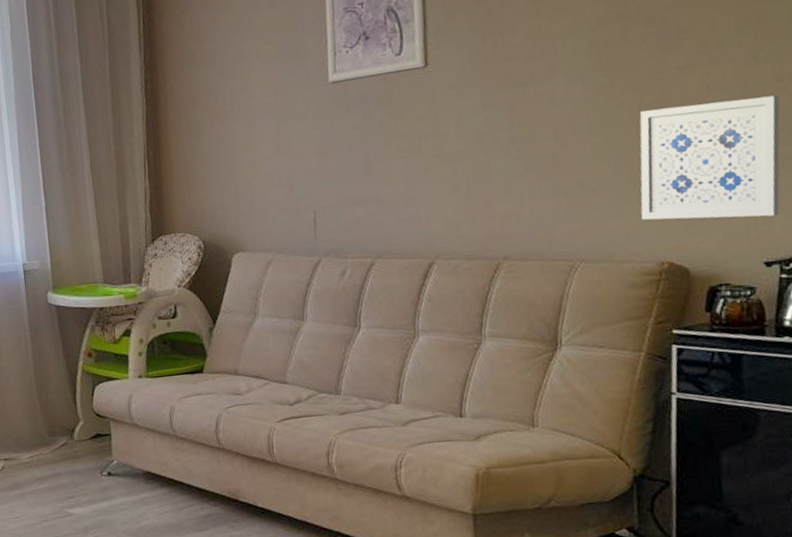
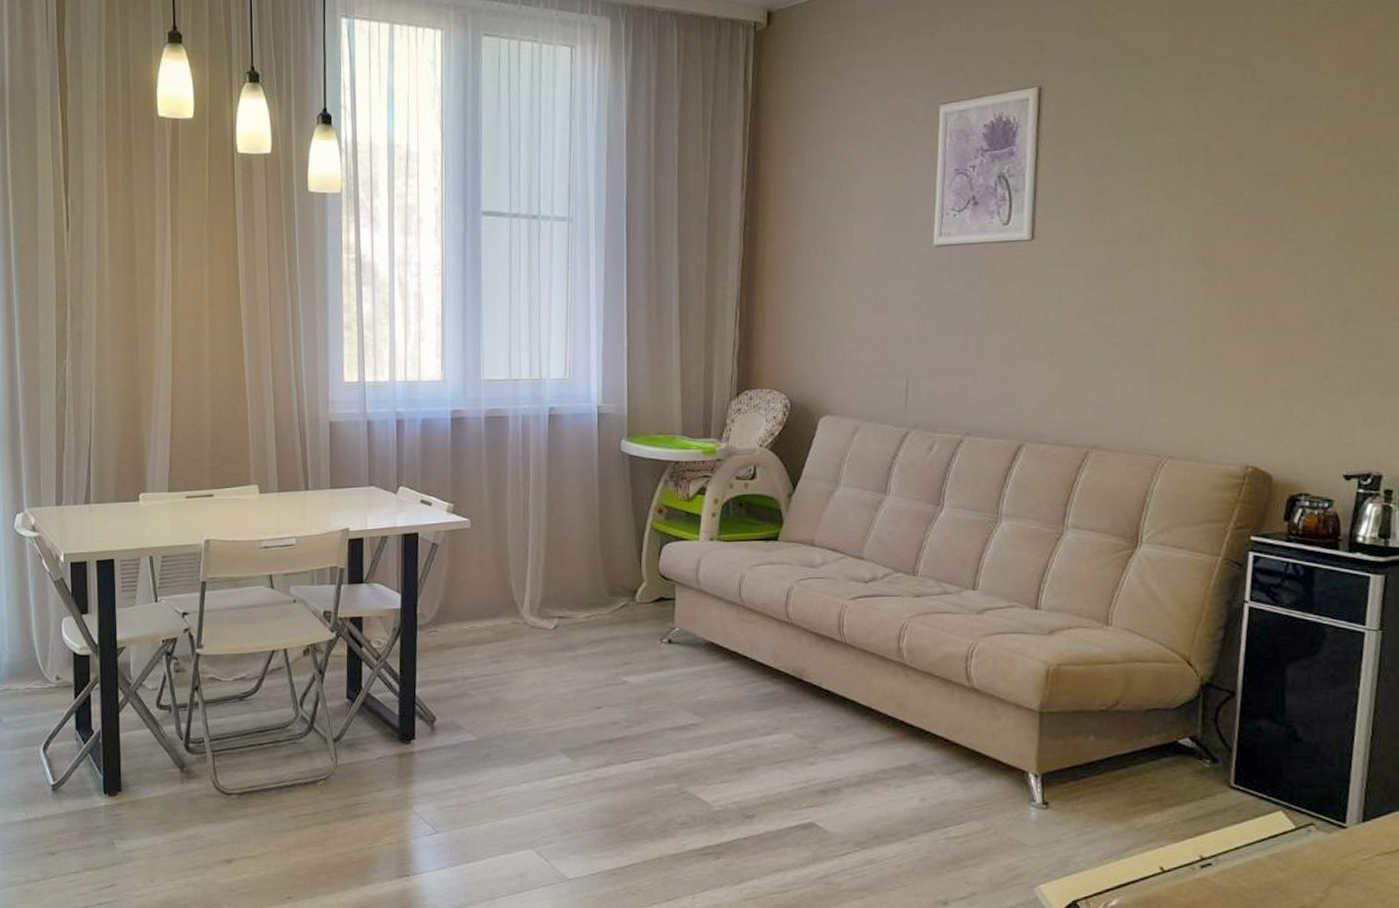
wall art: present [639,95,780,220] -> none [1230,306,1372,429]

